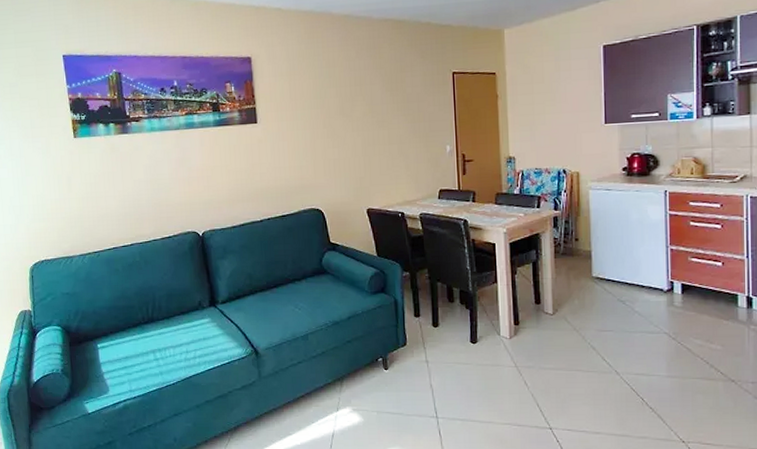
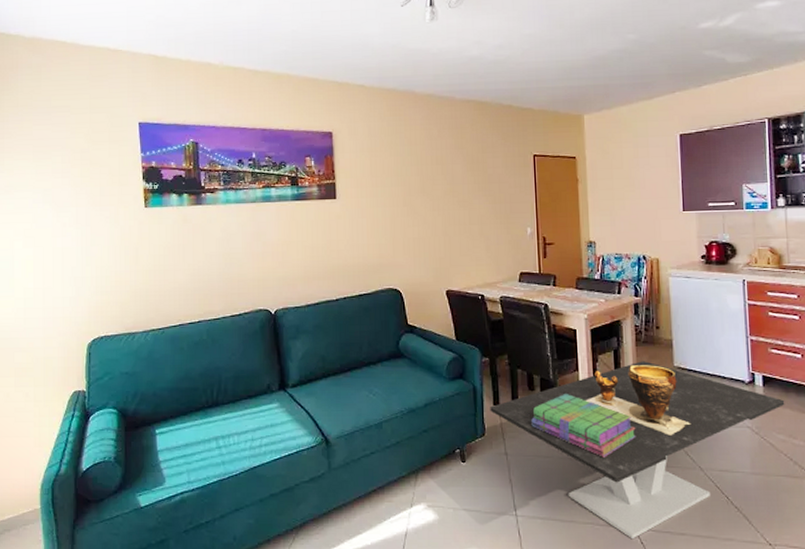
coffee table: none [411,272,703,438] -> present [490,361,785,540]
stack of books: none [451,305,554,364] -> present [531,394,636,457]
clay pot: none [503,275,608,342] -> present [585,365,691,435]

